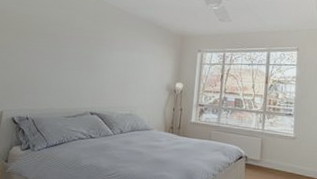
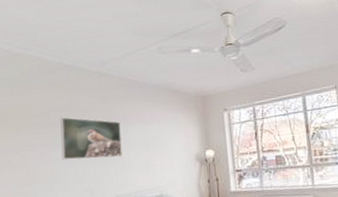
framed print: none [51,31,107,75] -> present [60,117,122,160]

